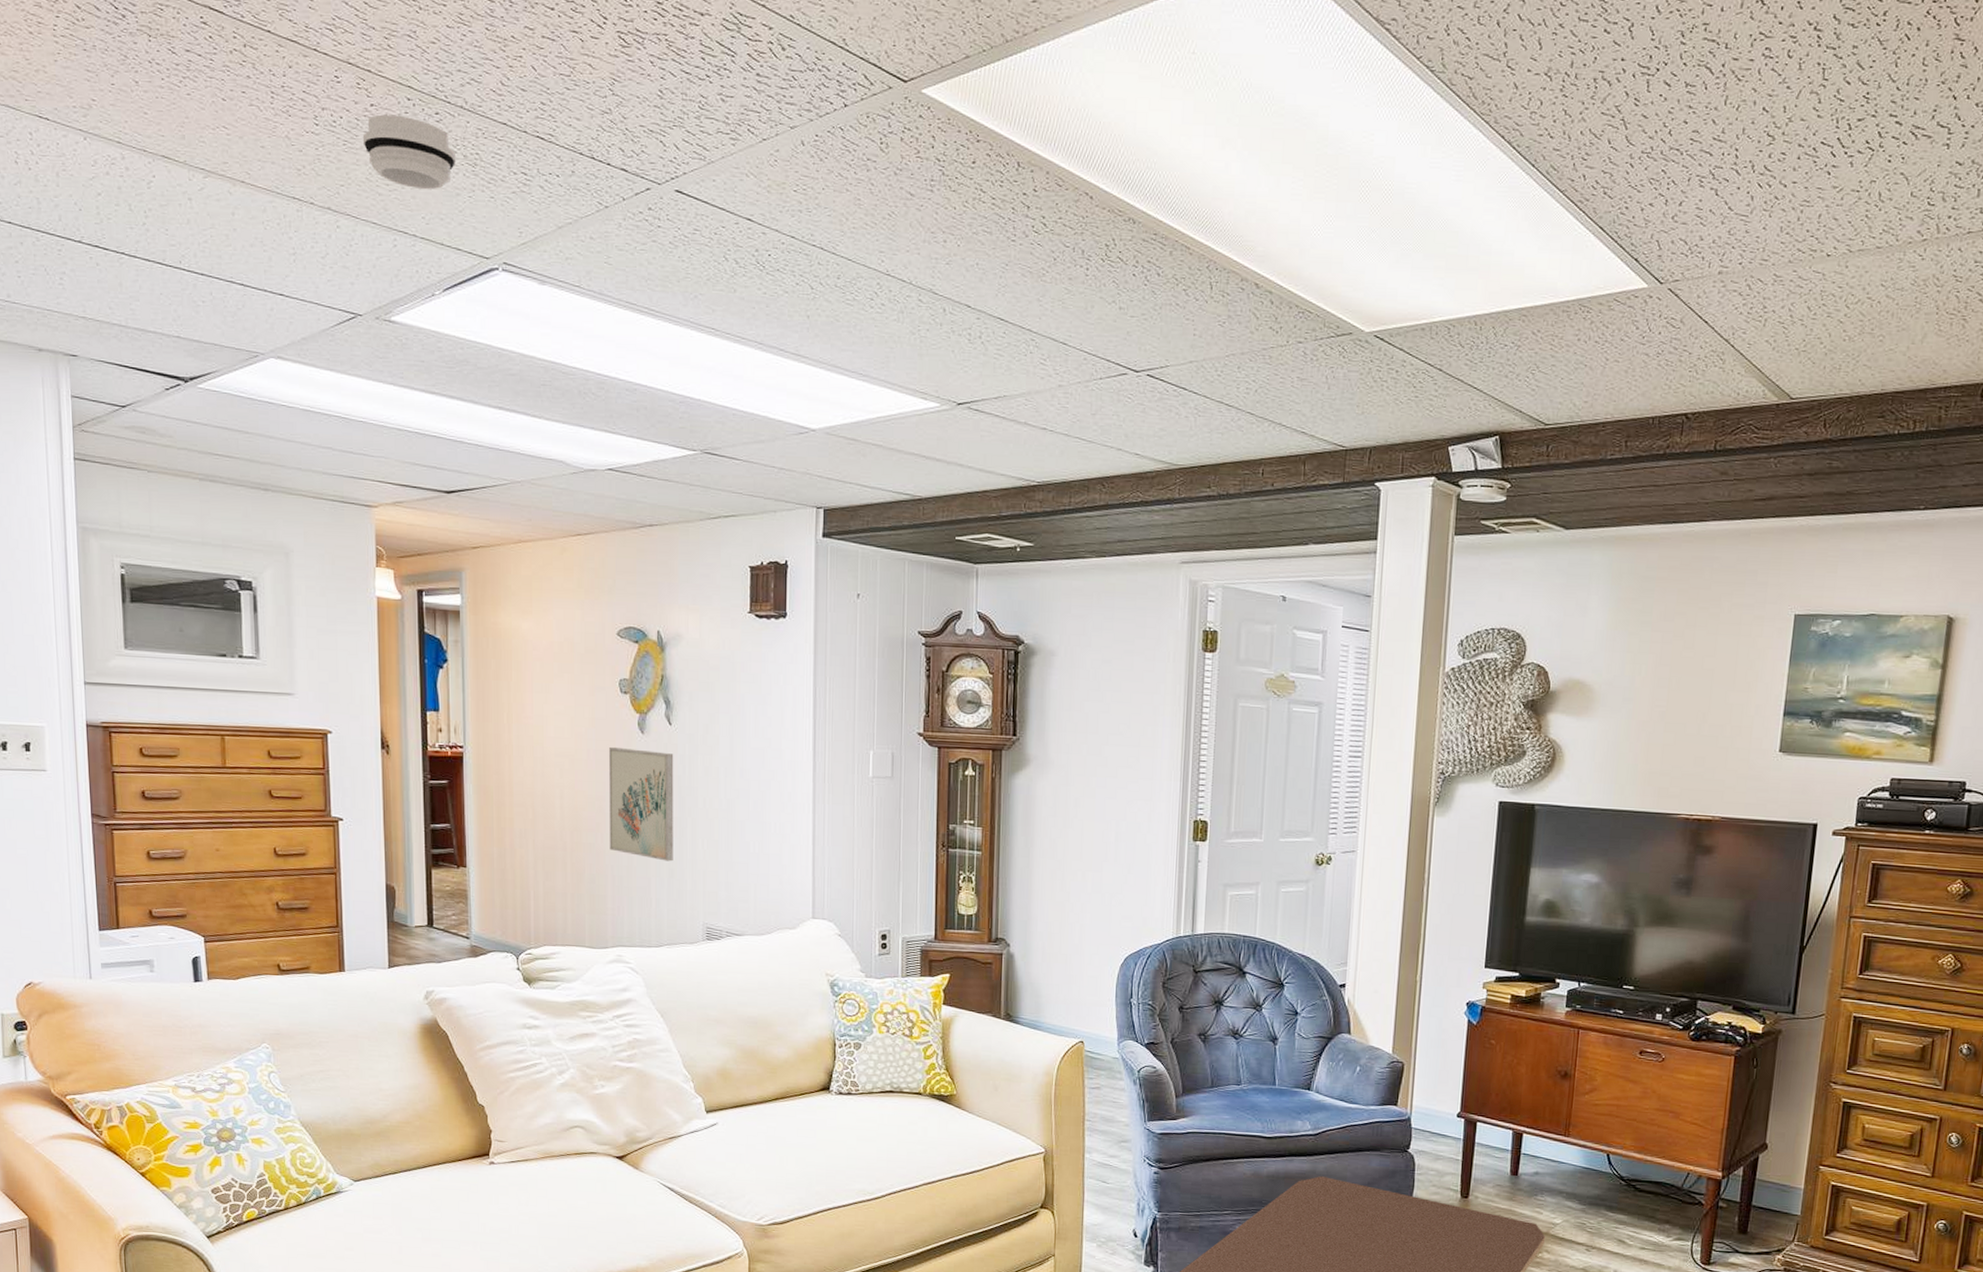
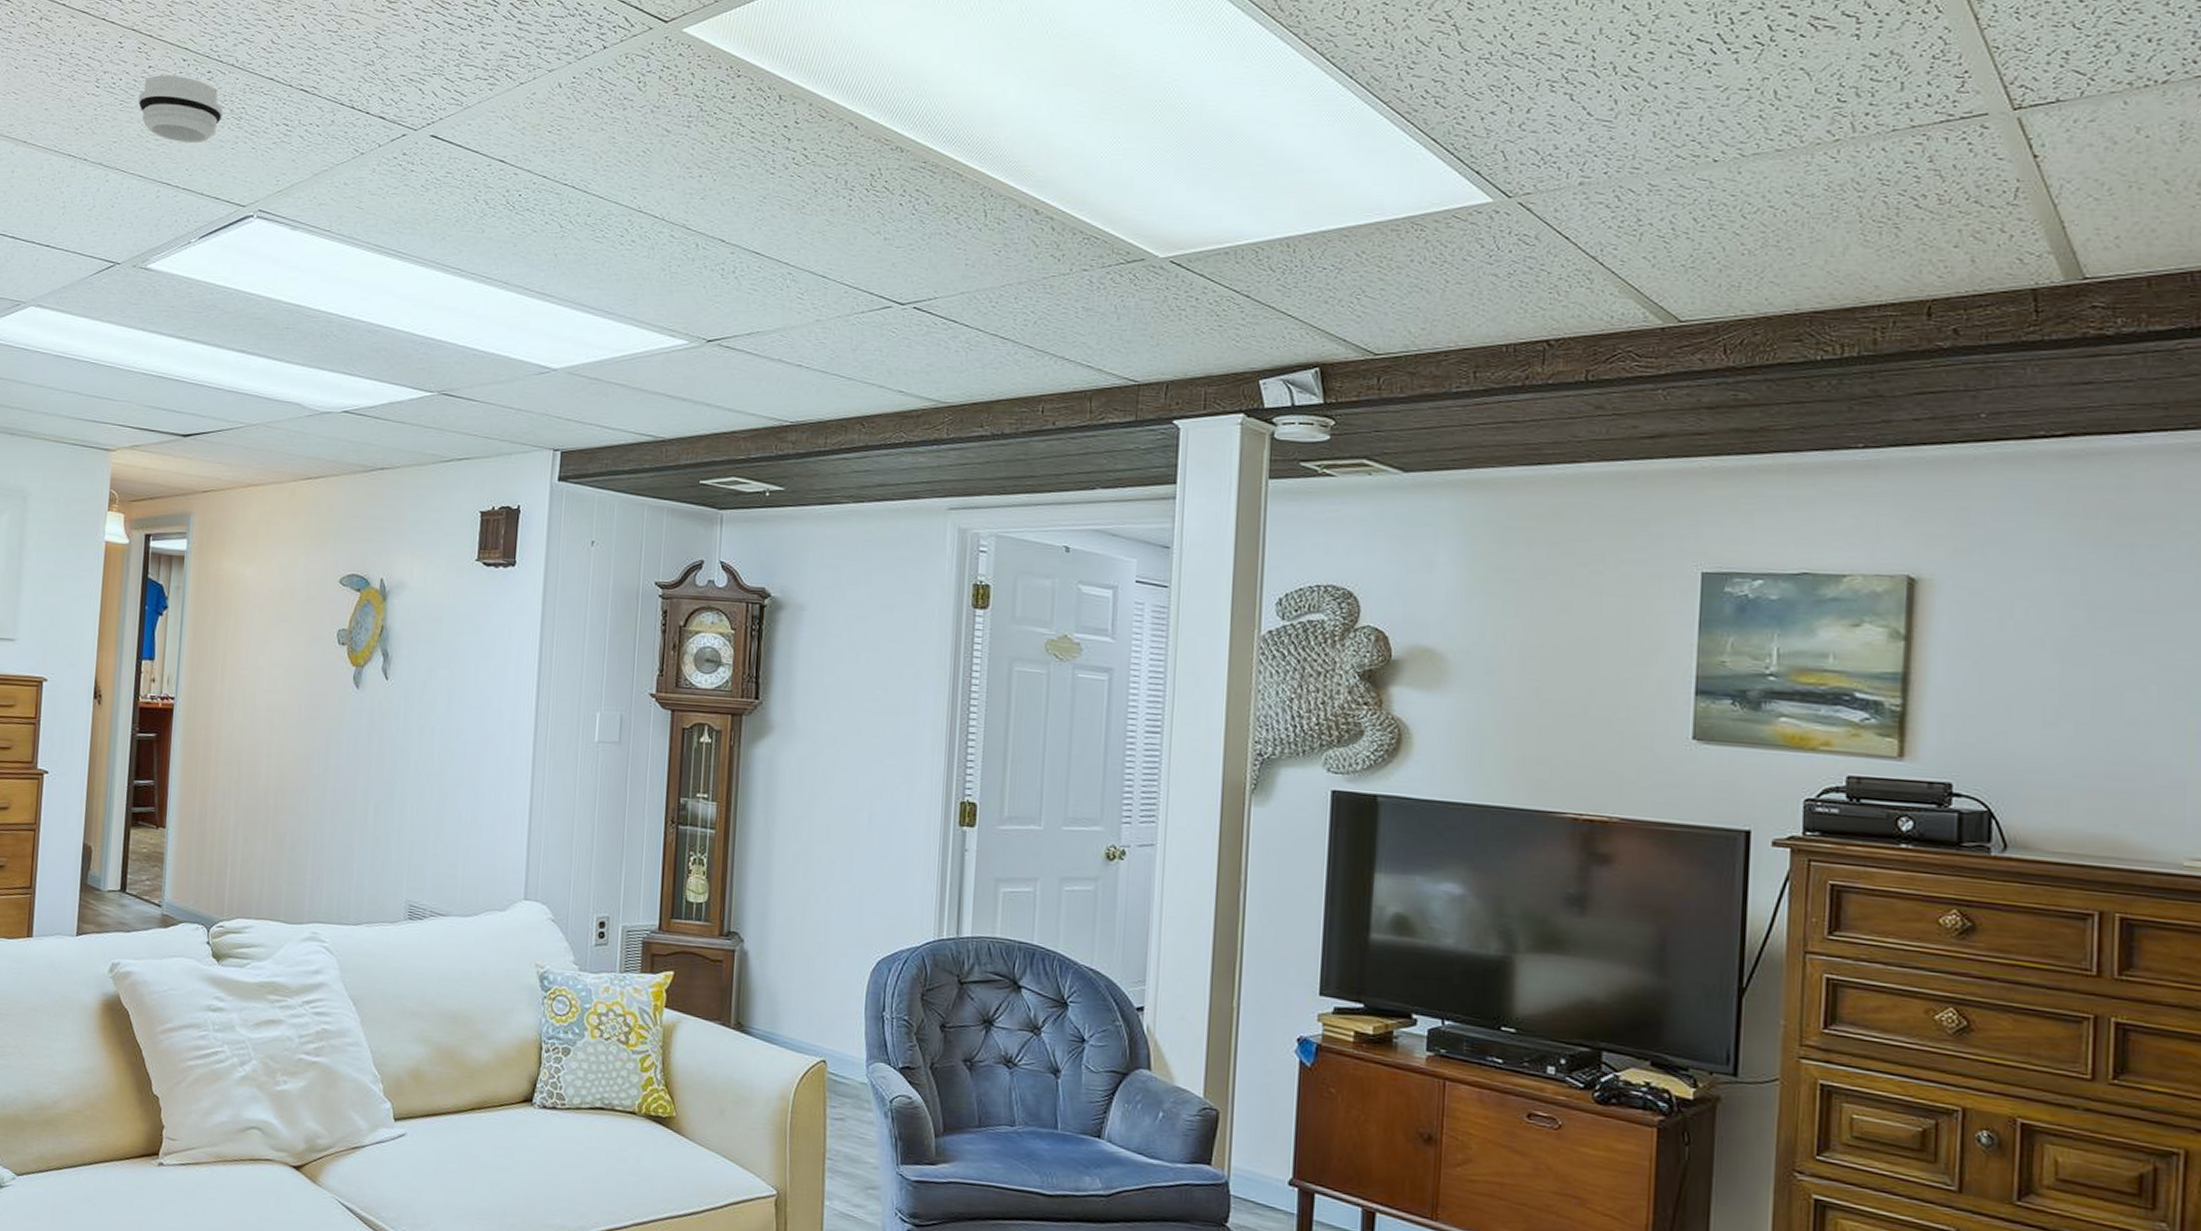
wall art: present [609,746,674,862] -> none [314,701,388,830]

